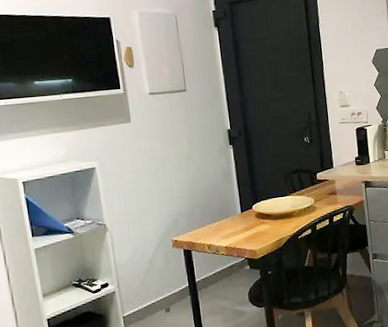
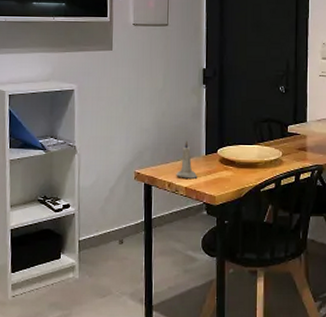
candle: none [214,201,236,238] -> present [176,140,198,179]

